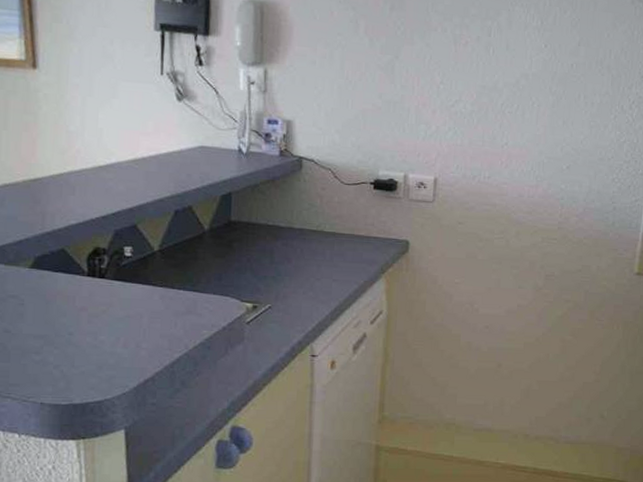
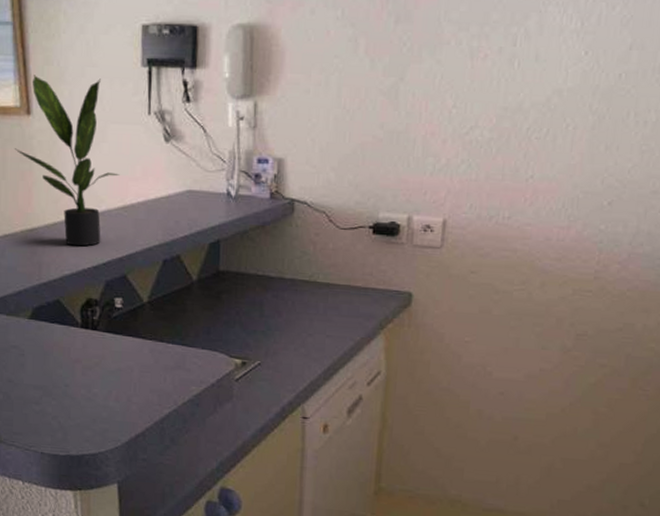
potted plant: none [17,31,131,197] -> present [14,75,120,247]

